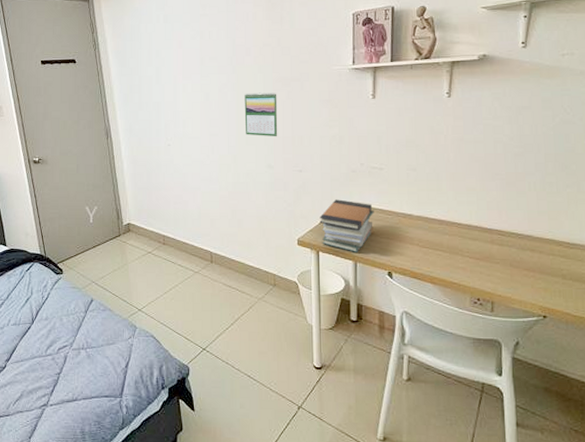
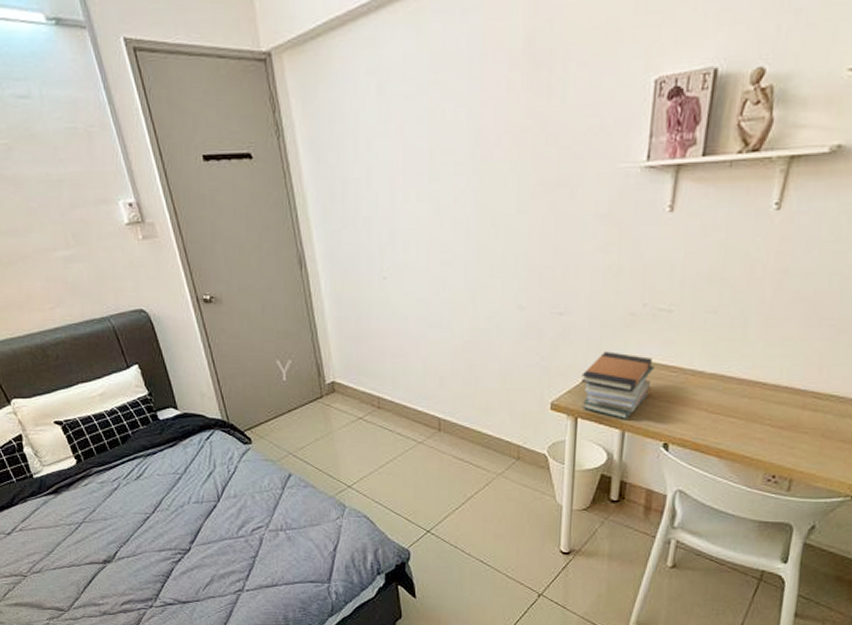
calendar: present [244,92,278,137] -> none [489,202,536,267]

